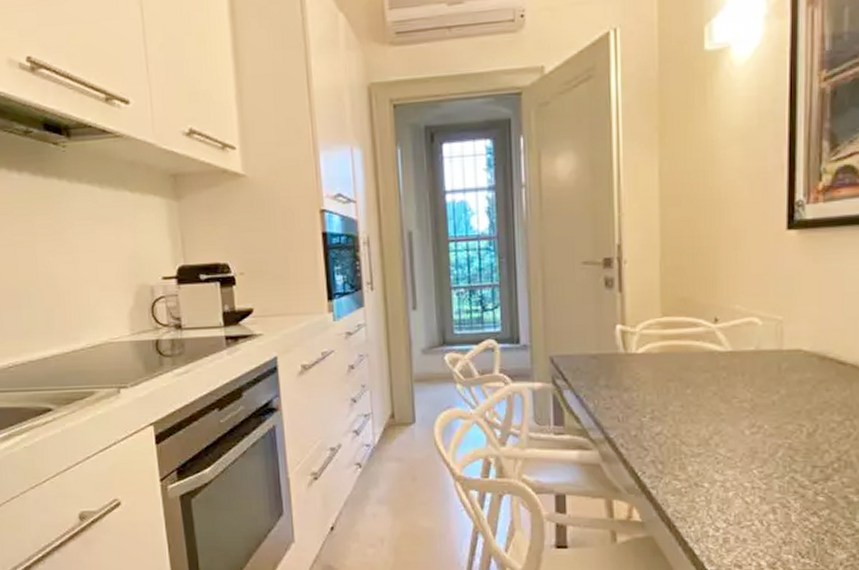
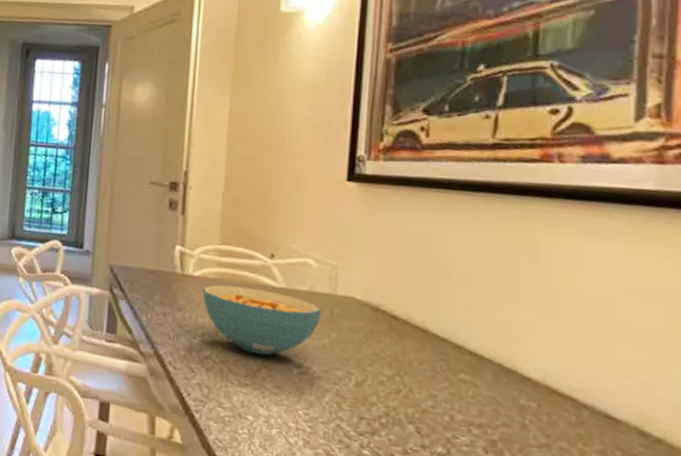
cereal bowl: none [647,356,770,423] -> present [202,284,322,356]

